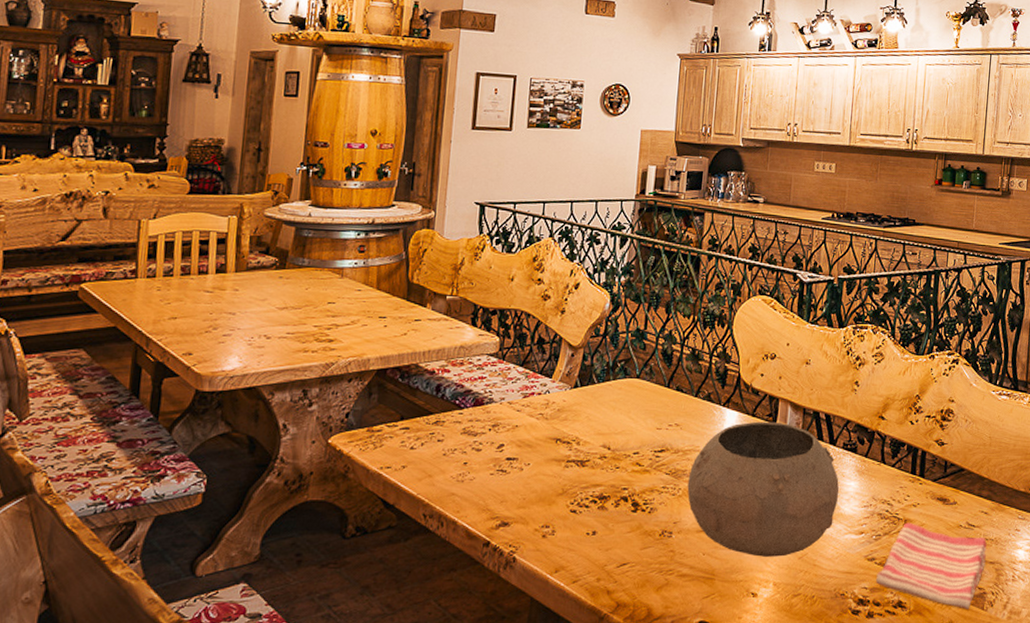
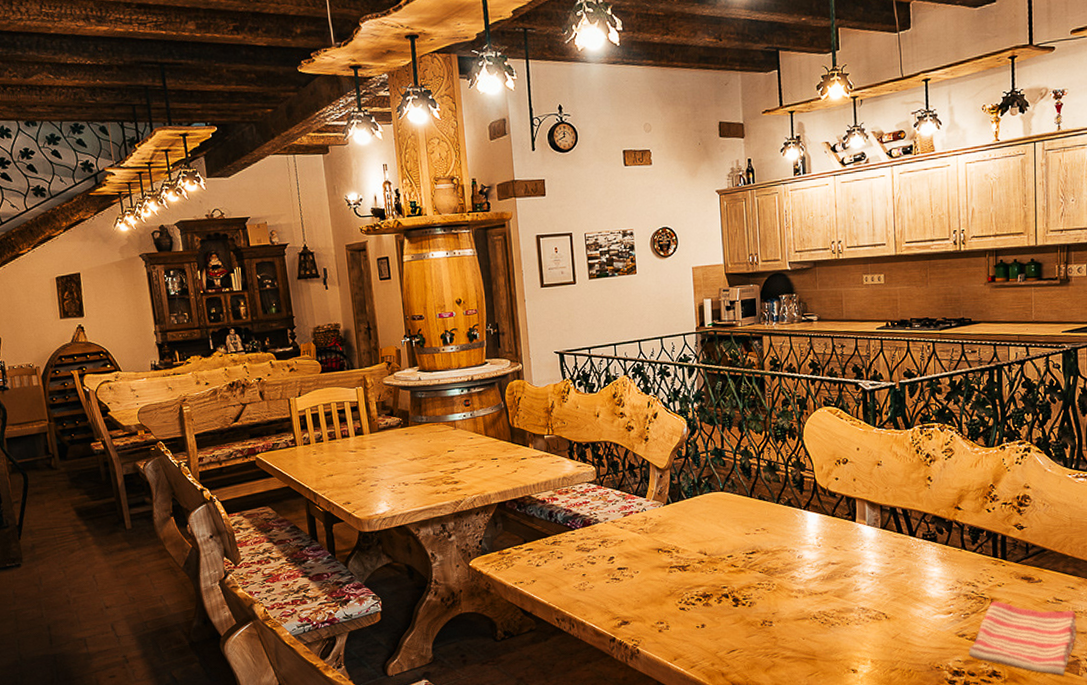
bowl: present [687,421,840,557] -> none [780,519,924,639]

